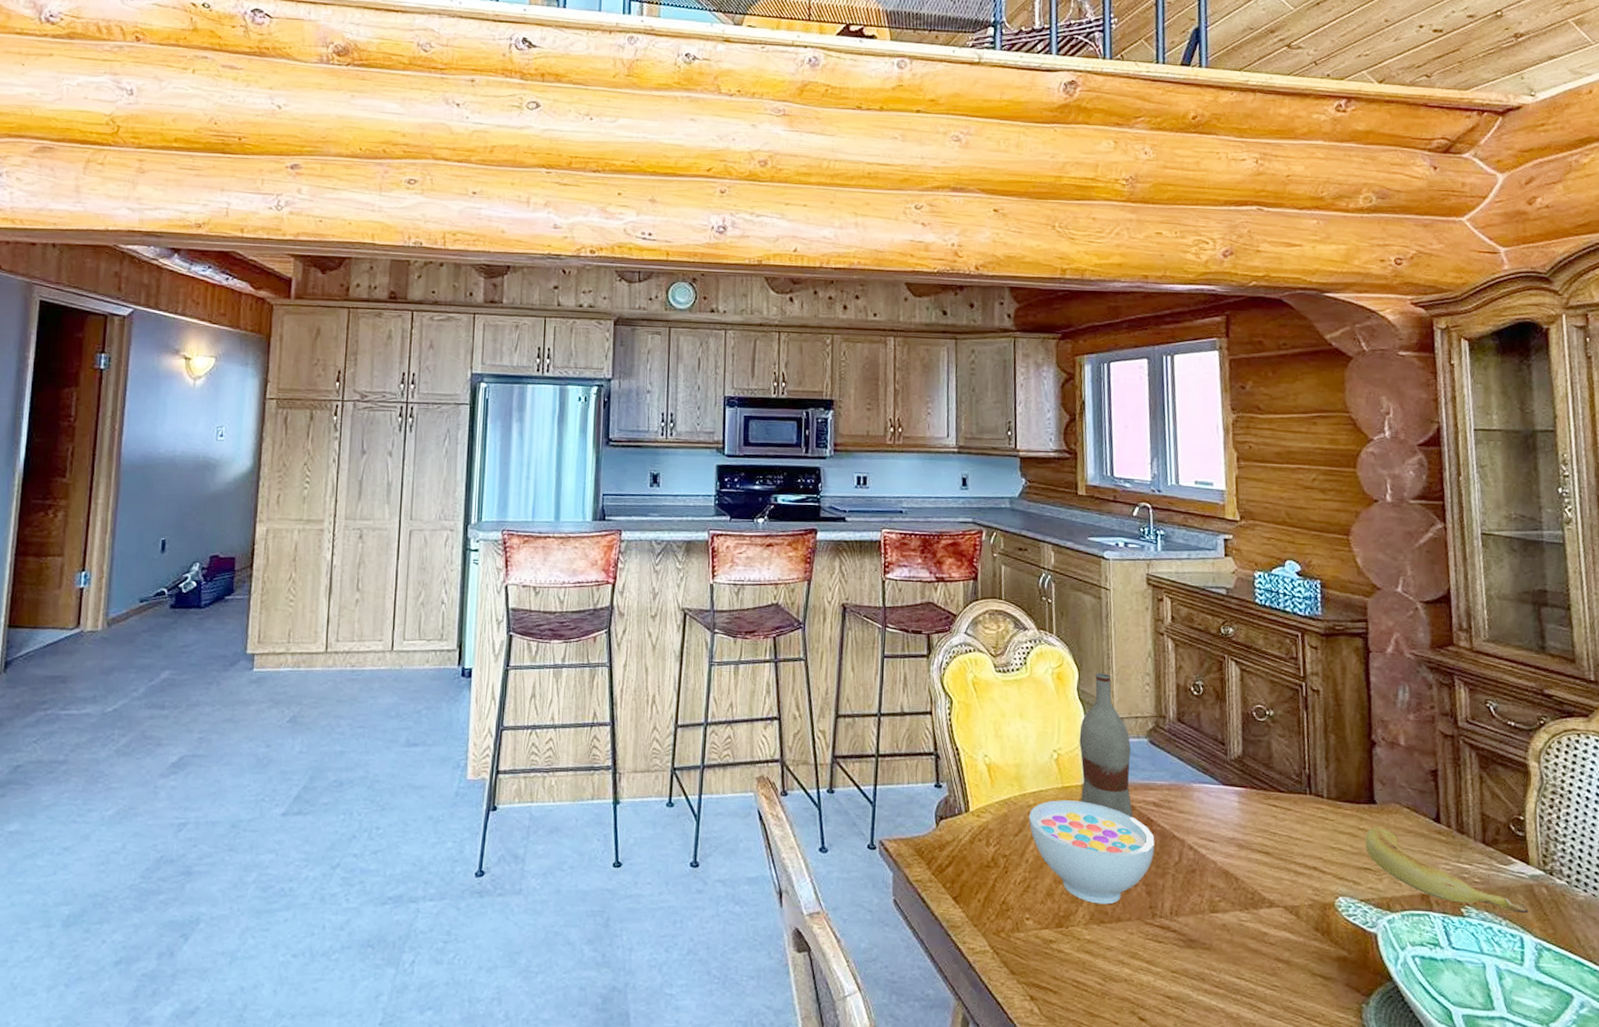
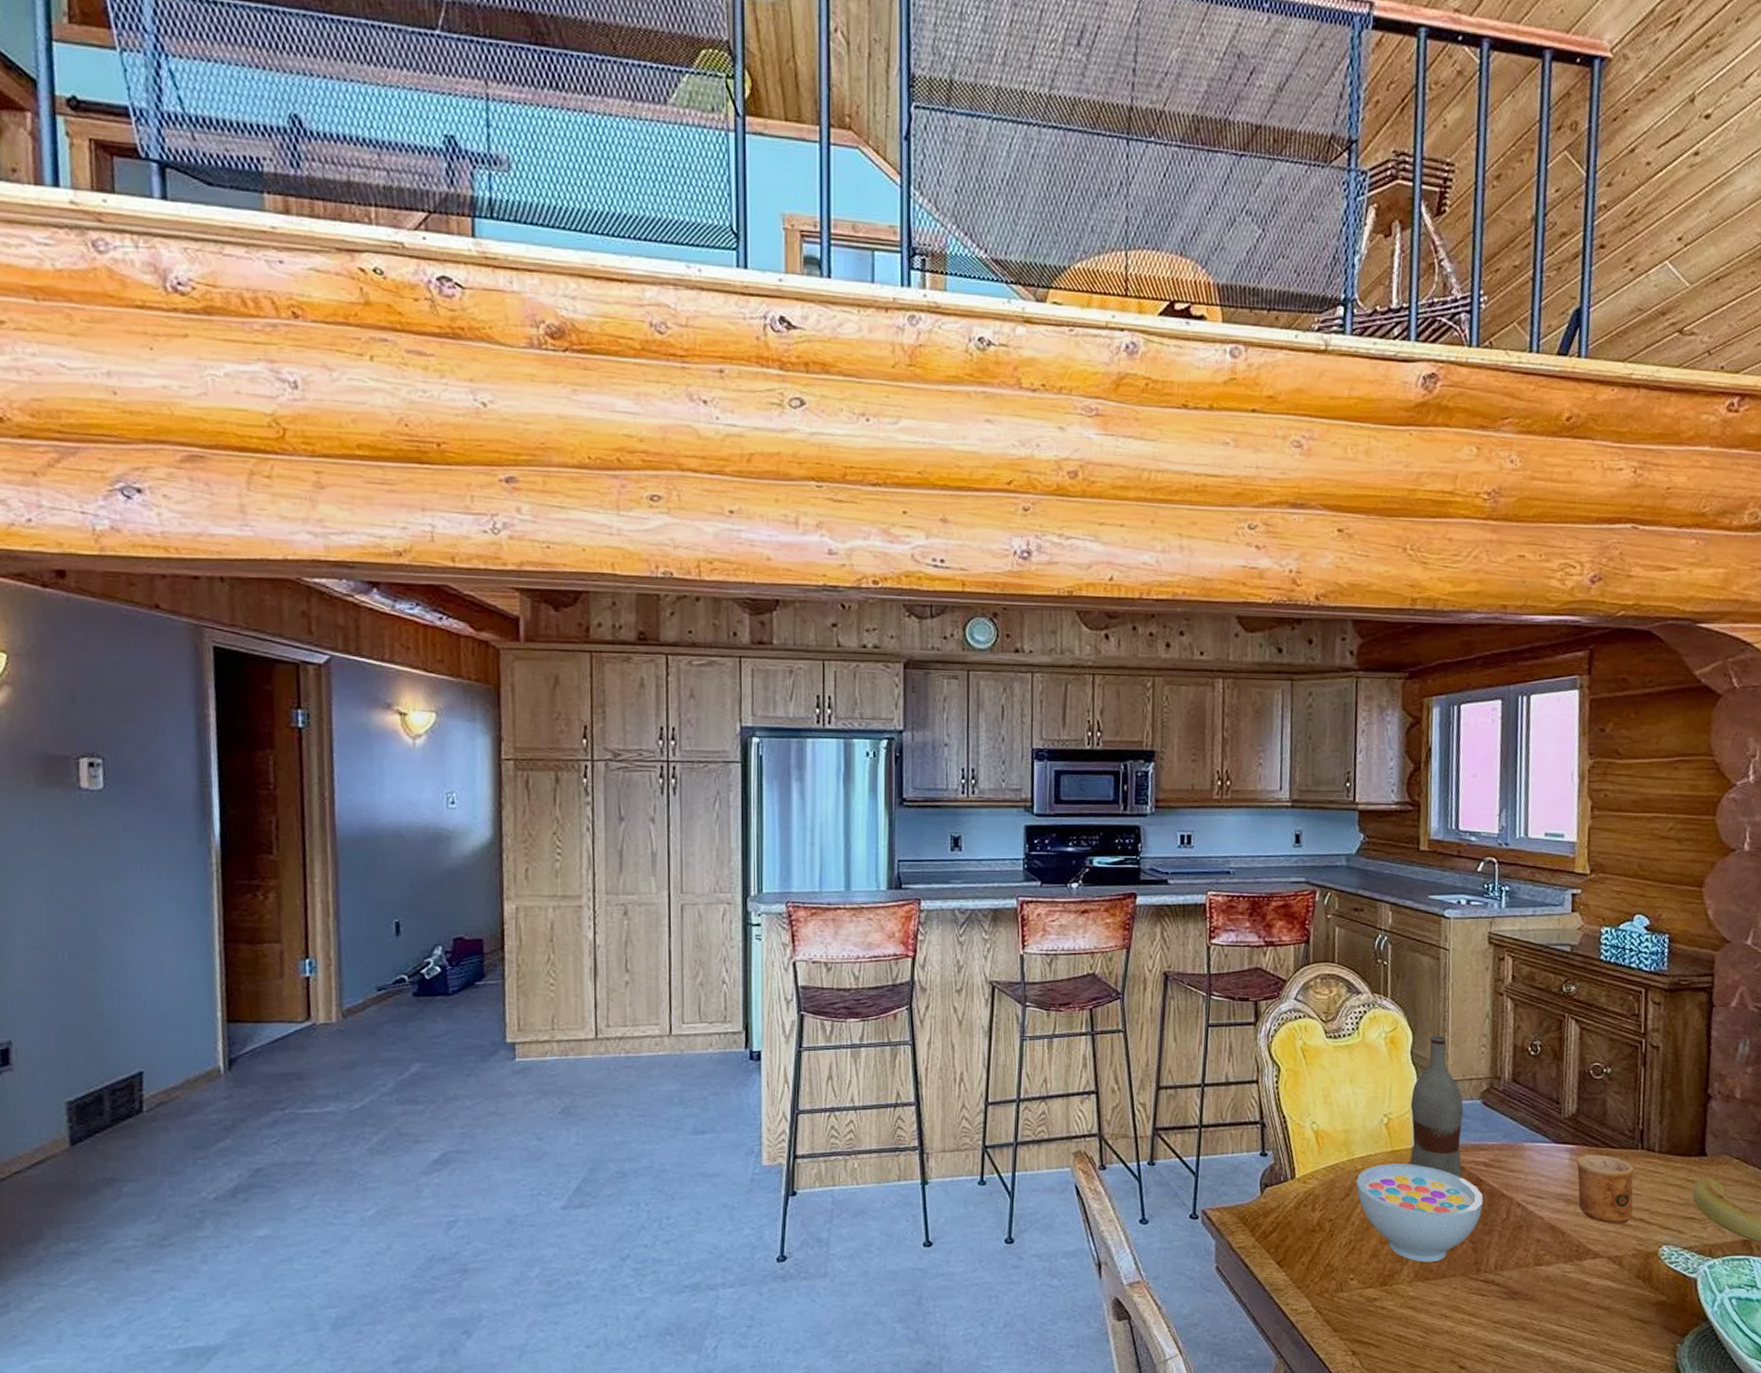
cup: none [1245,798,1306,872] -> present [1575,1154,1634,1224]

